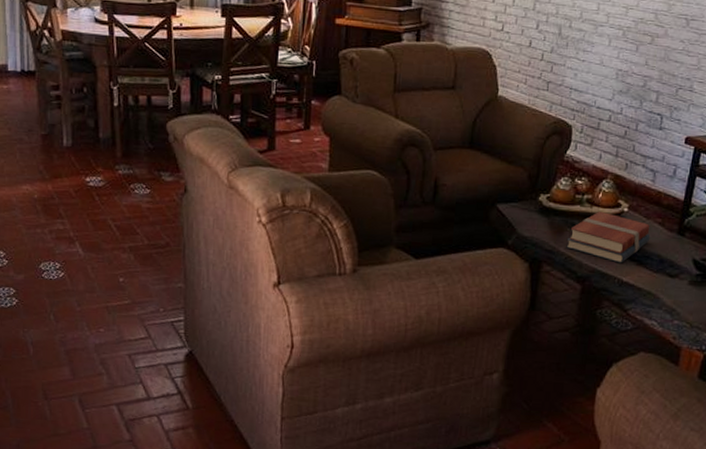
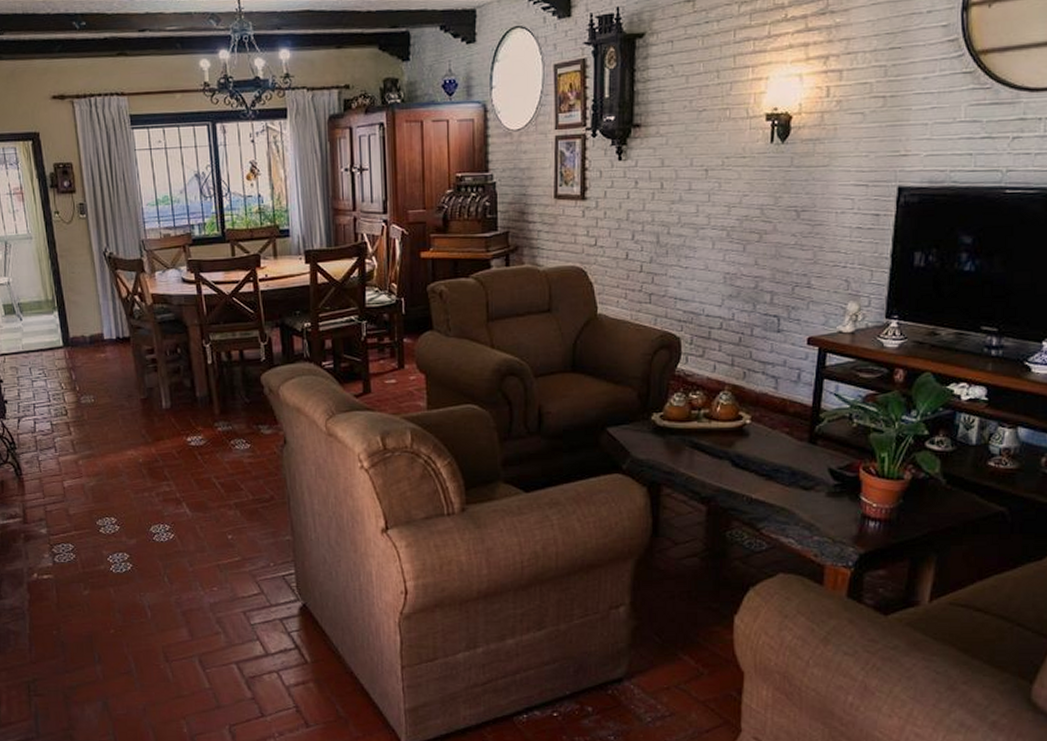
books: present [566,211,651,263] -> none [686,425,779,480]

